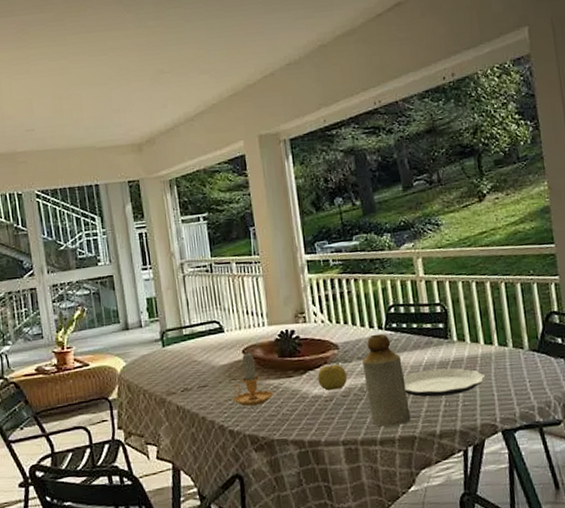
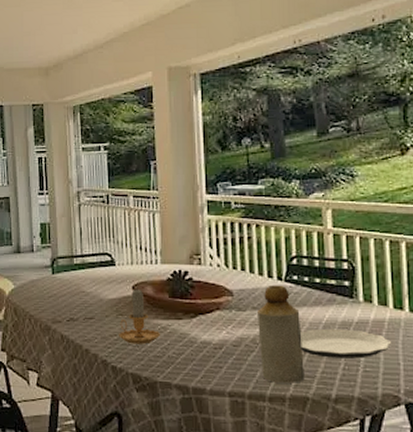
fruit: present [317,364,348,391] -> none [208,311,240,338]

